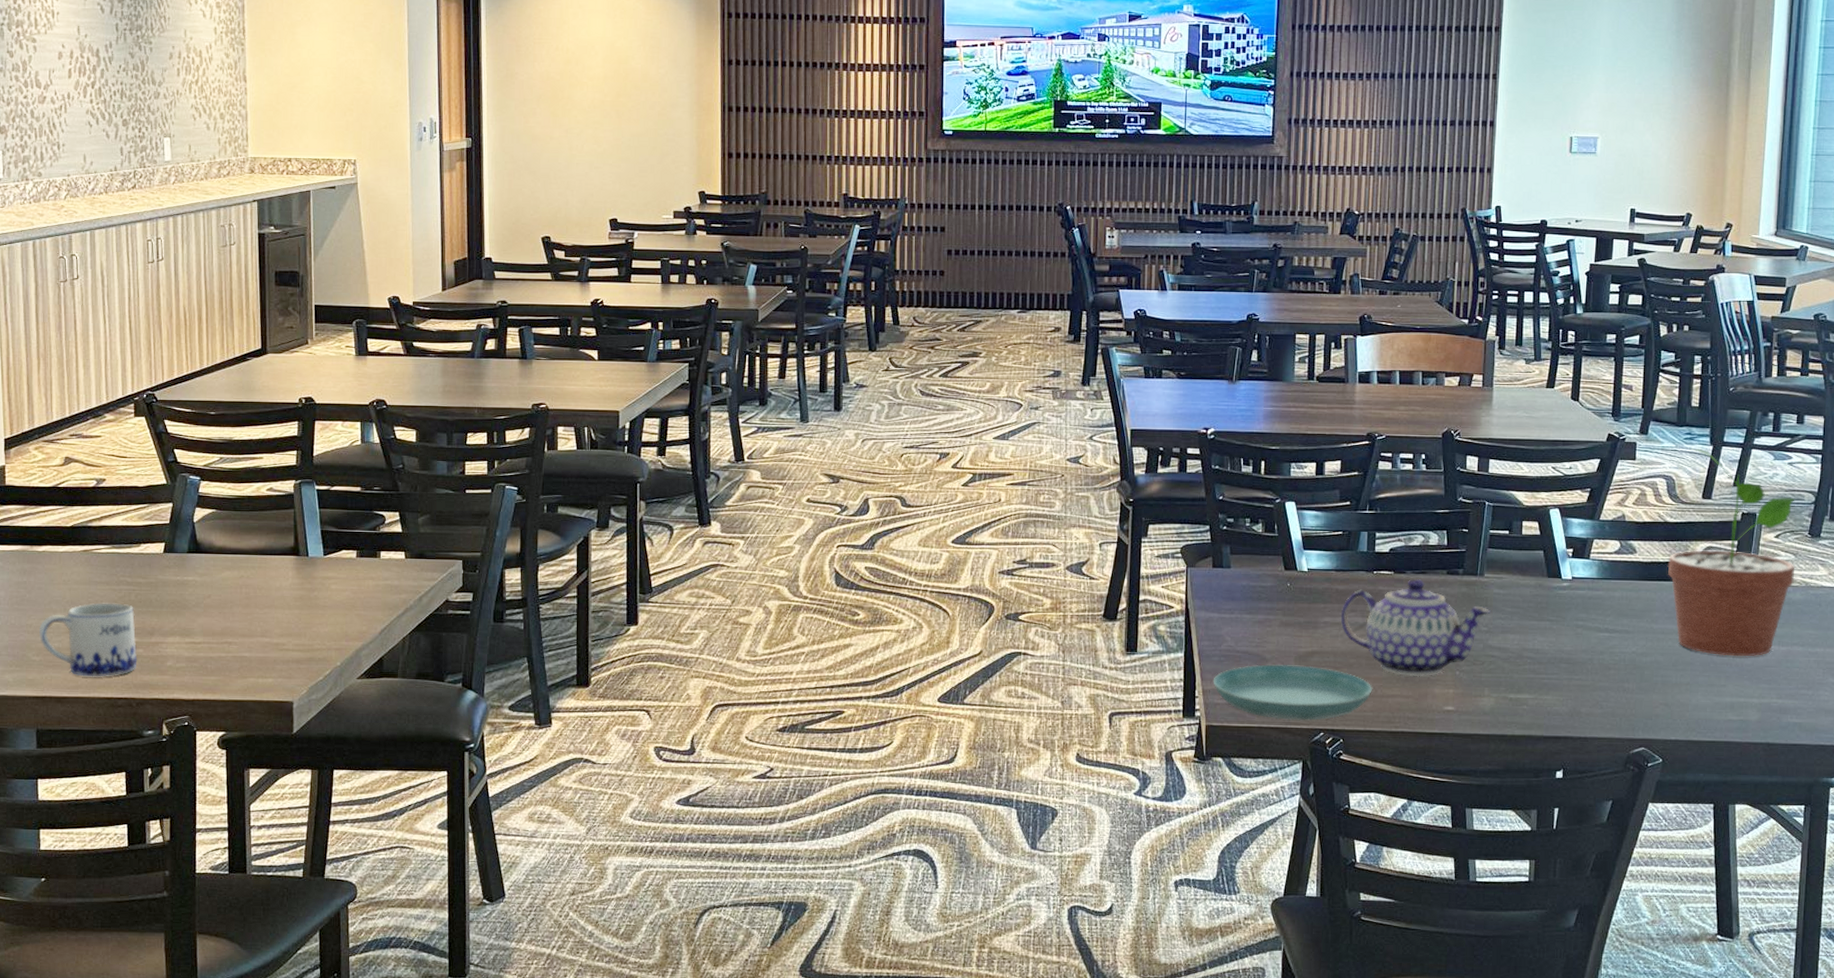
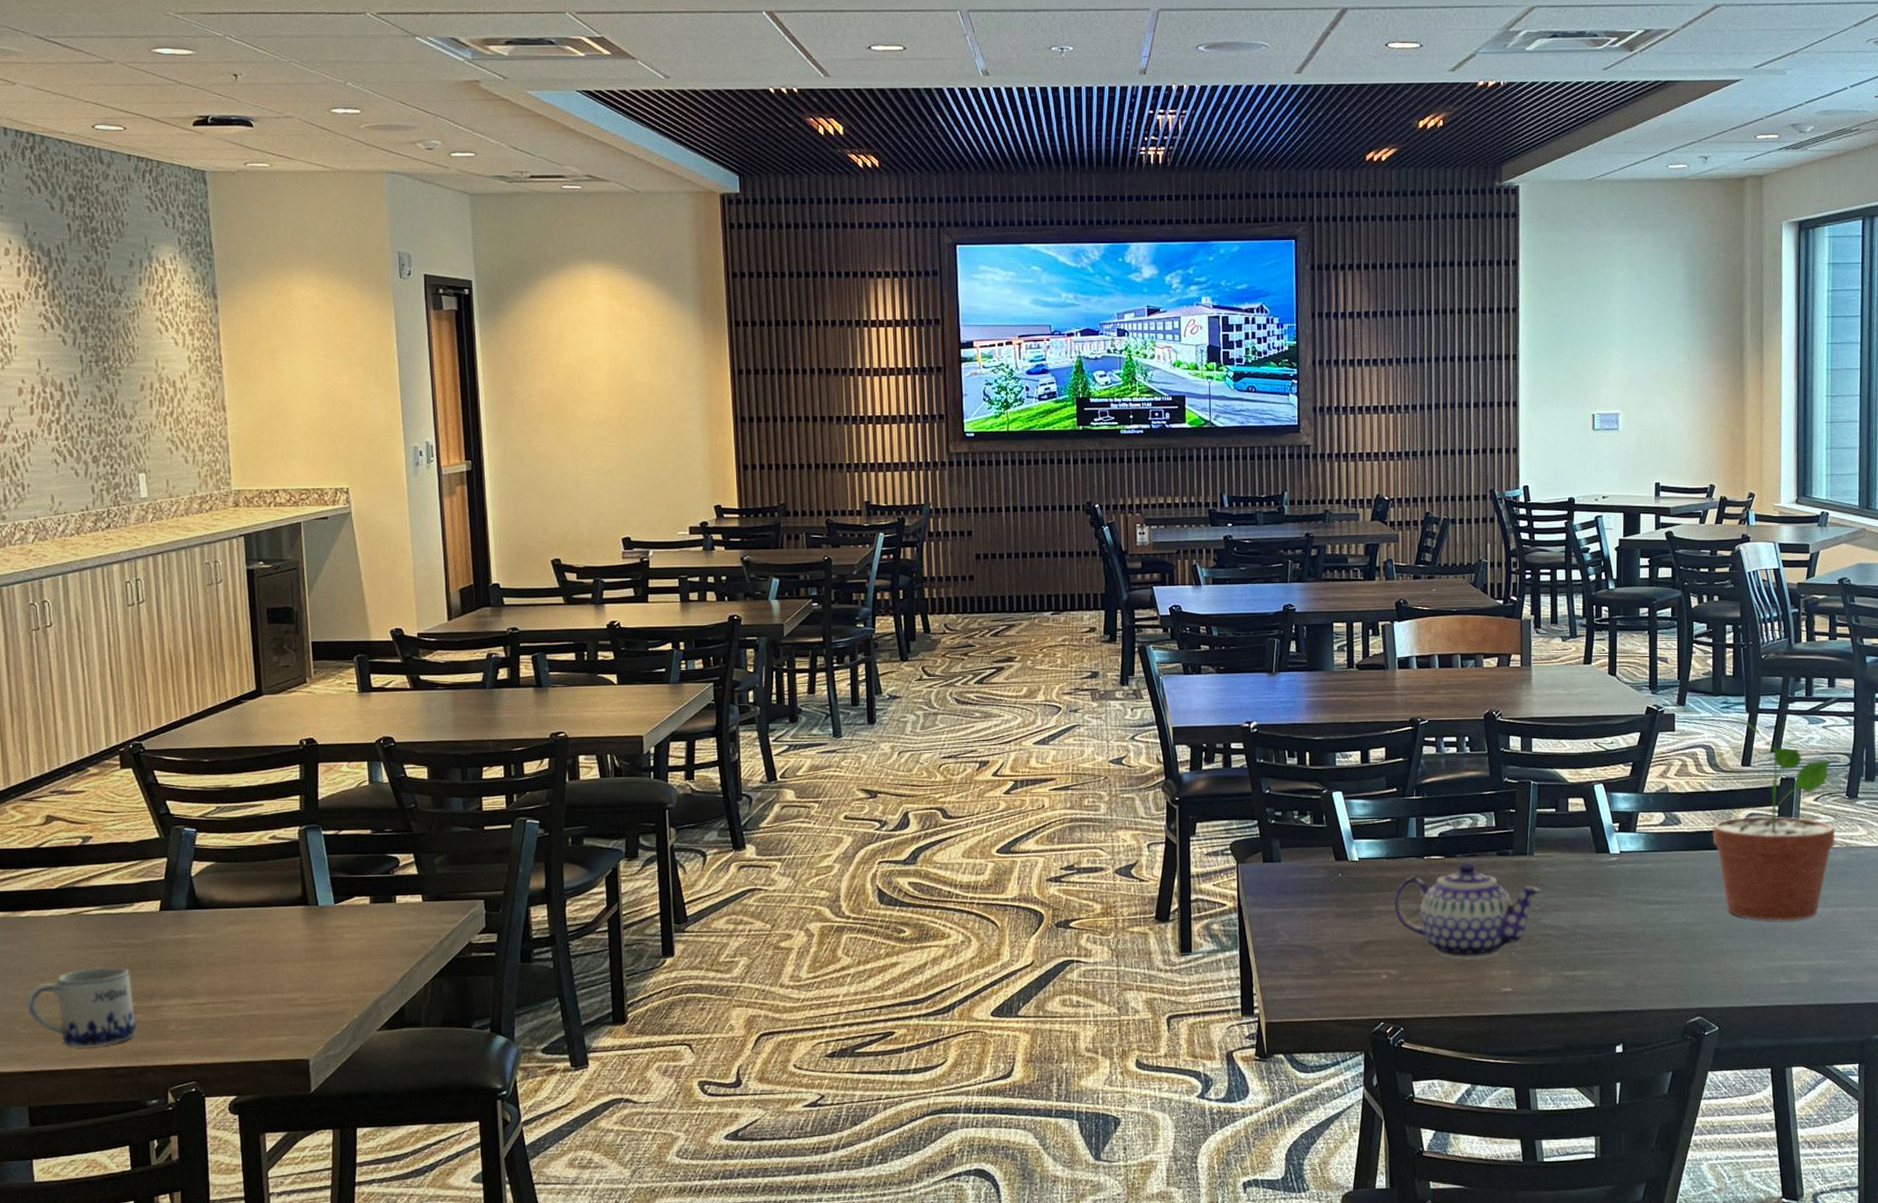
saucer: present [1213,664,1373,720] -> none [1270,956,1431,1012]

